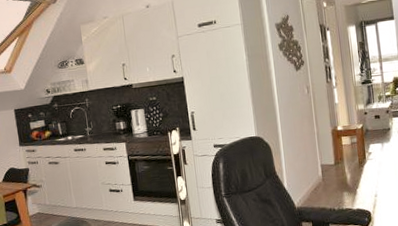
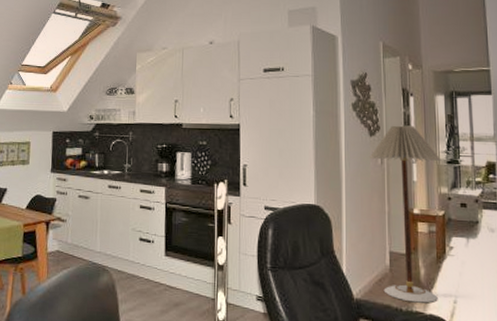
floor lamp: none [297,56,362,202] -> present [369,125,441,303]

